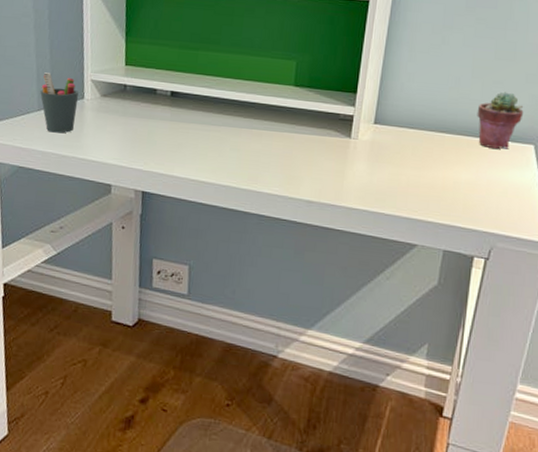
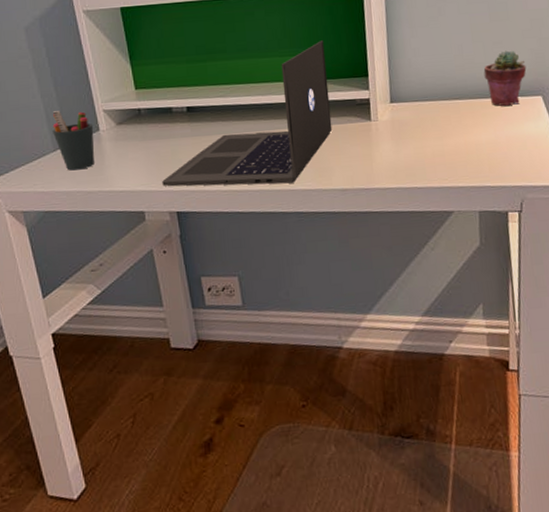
laptop computer: none [133,49,319,185] -> present [162,40,333,187]

